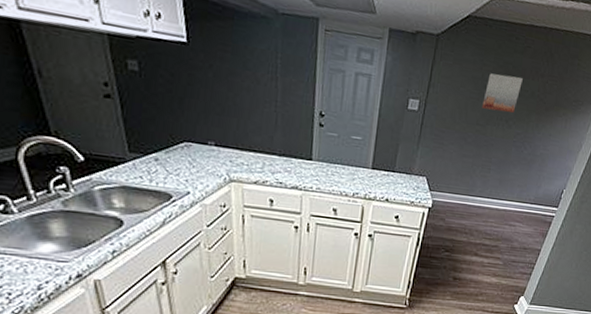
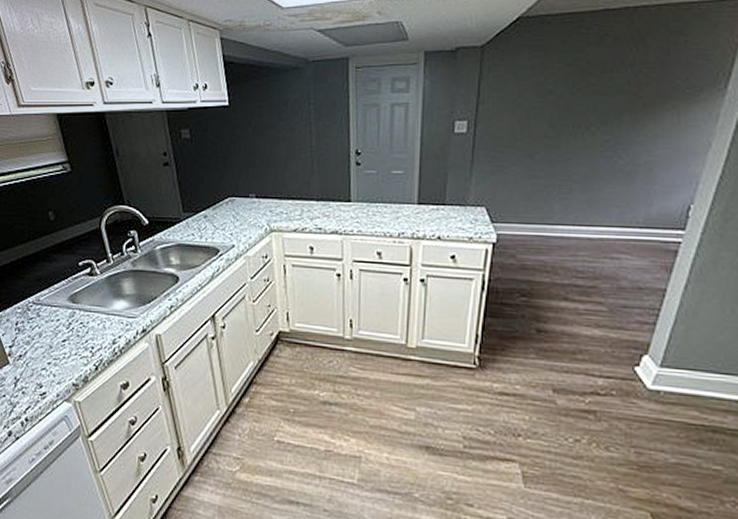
wall art: present [482,73,523,113] -> none [550,73,603,118]

